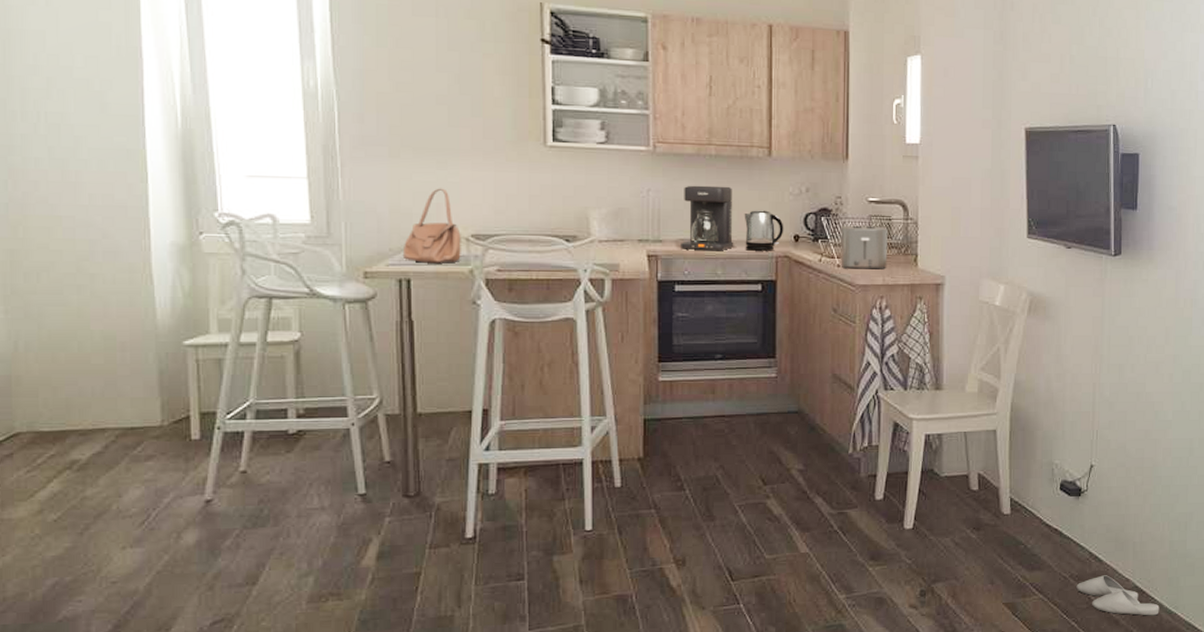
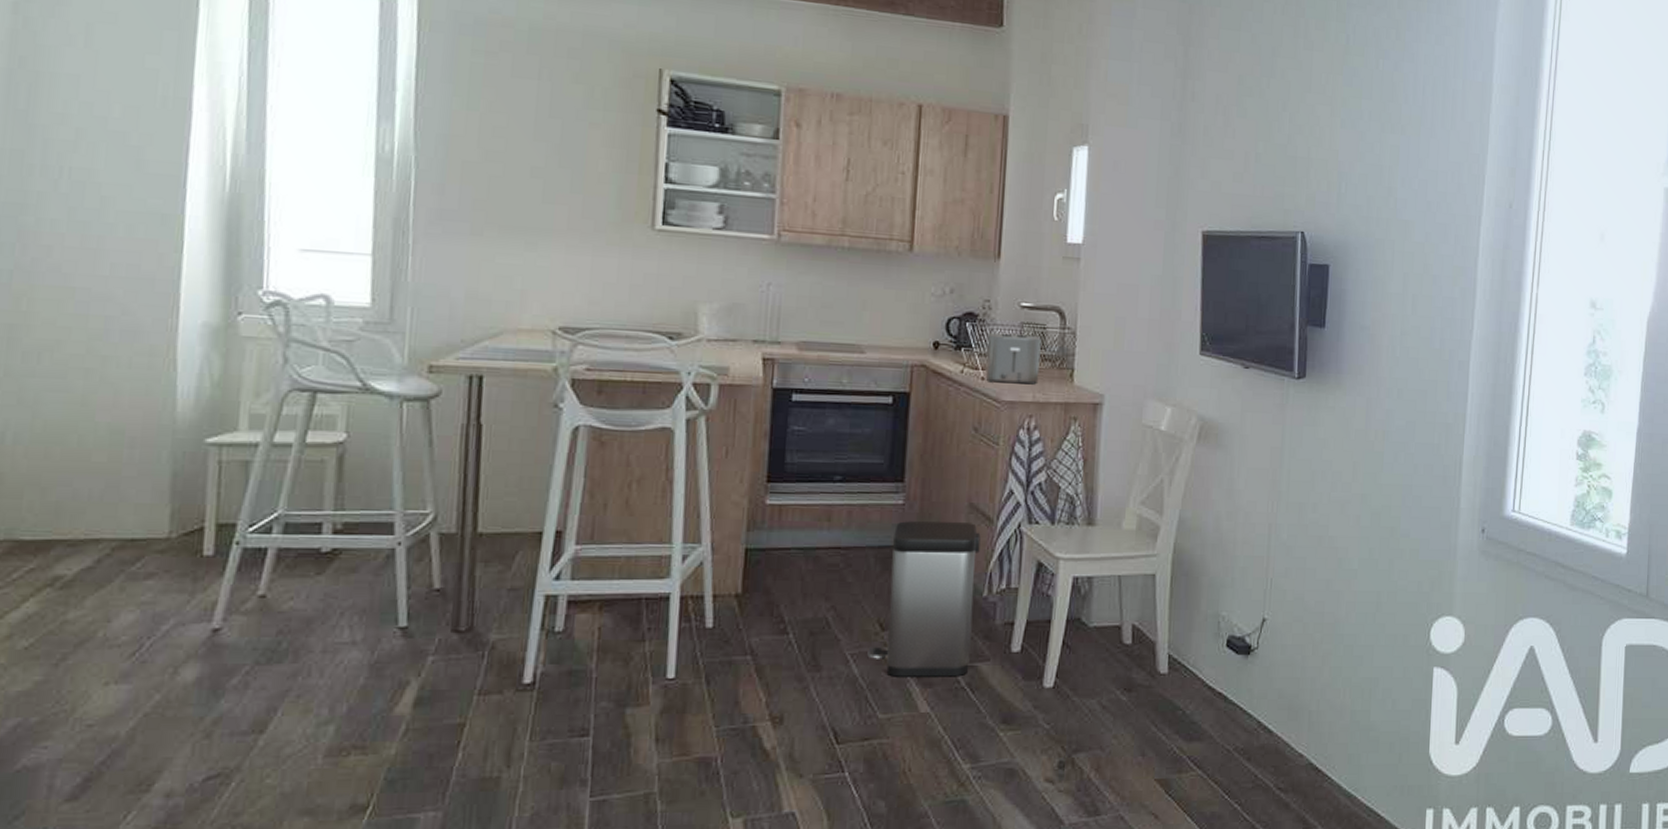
handbag: present [402,188,461,263] -> none [476,272,547,359]
coffee maker: present [681,185,734,251] -> none [802,280,865,357]
kettle: present [744,210,784,251] -> none [876,311,923,359]
pedal bin: none [753,391,844,524] -> present [867,521,981,677]
slippers: present [1076,575,1160,616] -> none [1241,749,1337,799]

